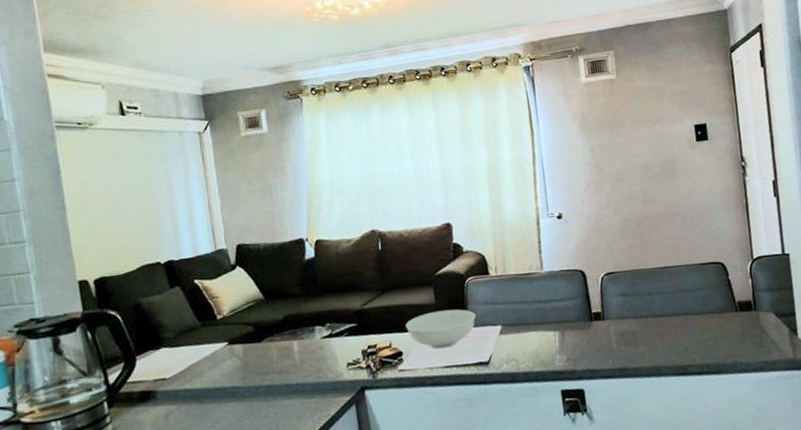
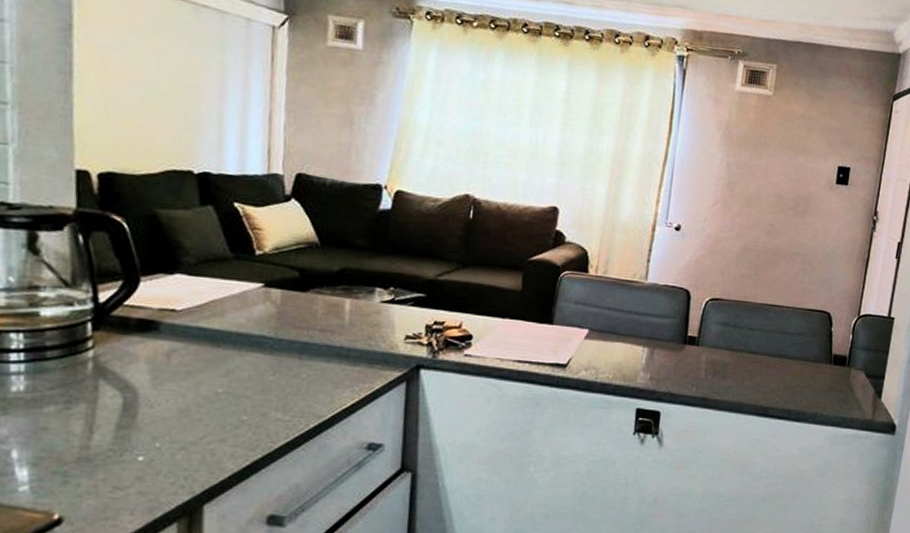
bowl: present [405,309,476,349] -> none [482,299,564,341]

